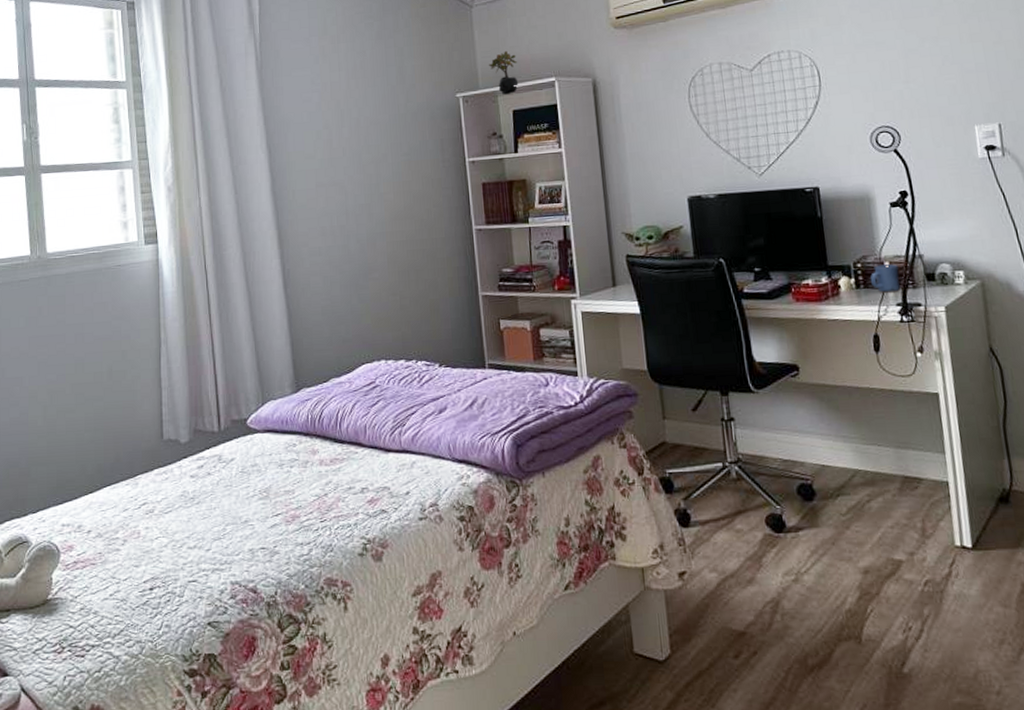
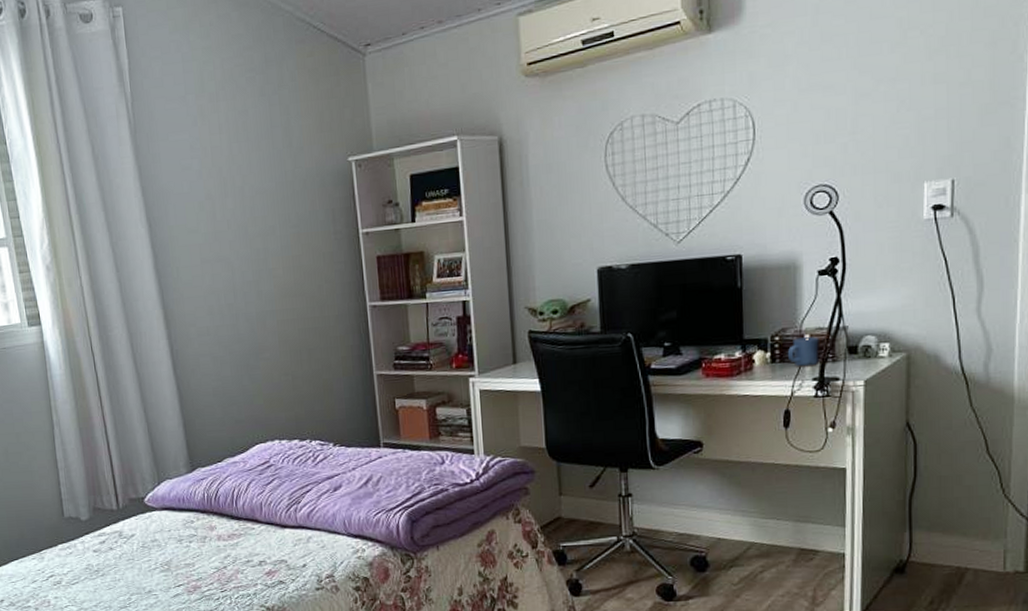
succulent plant: present [489,50,519,95] -> none [384,105,417,157]

